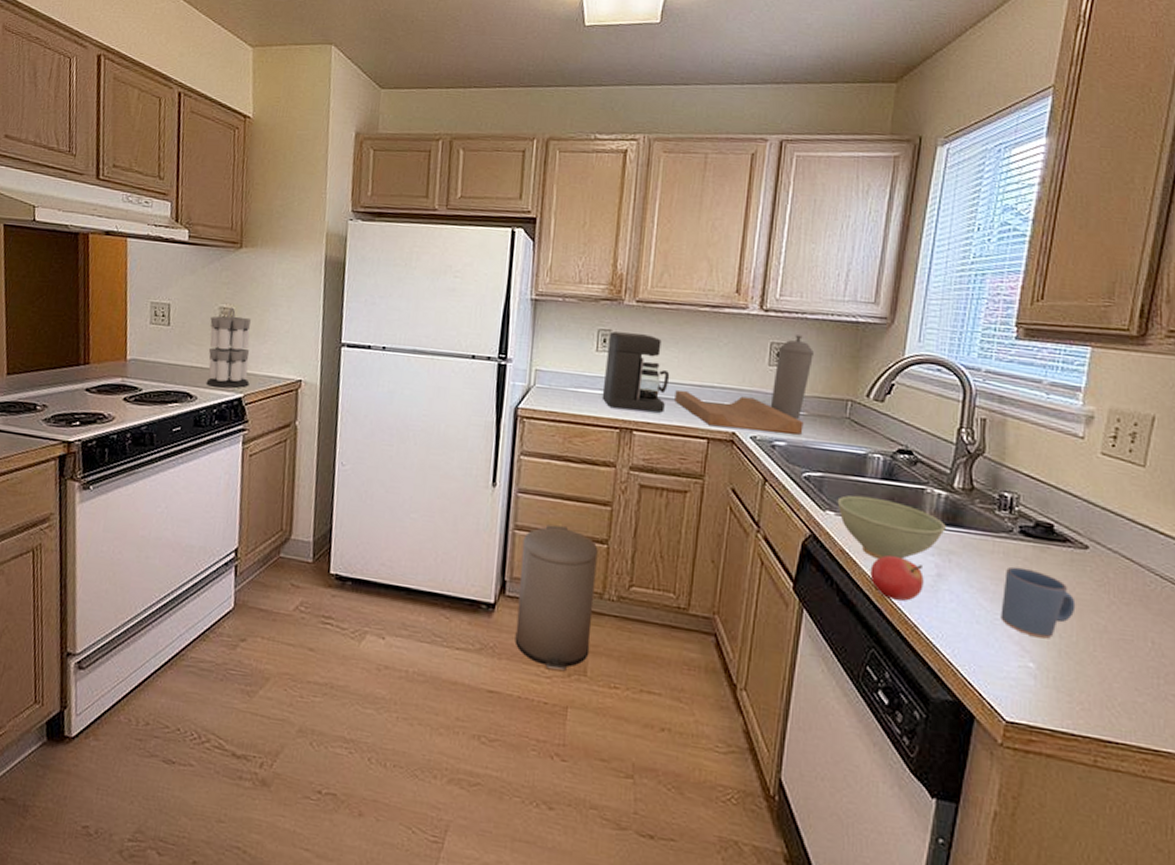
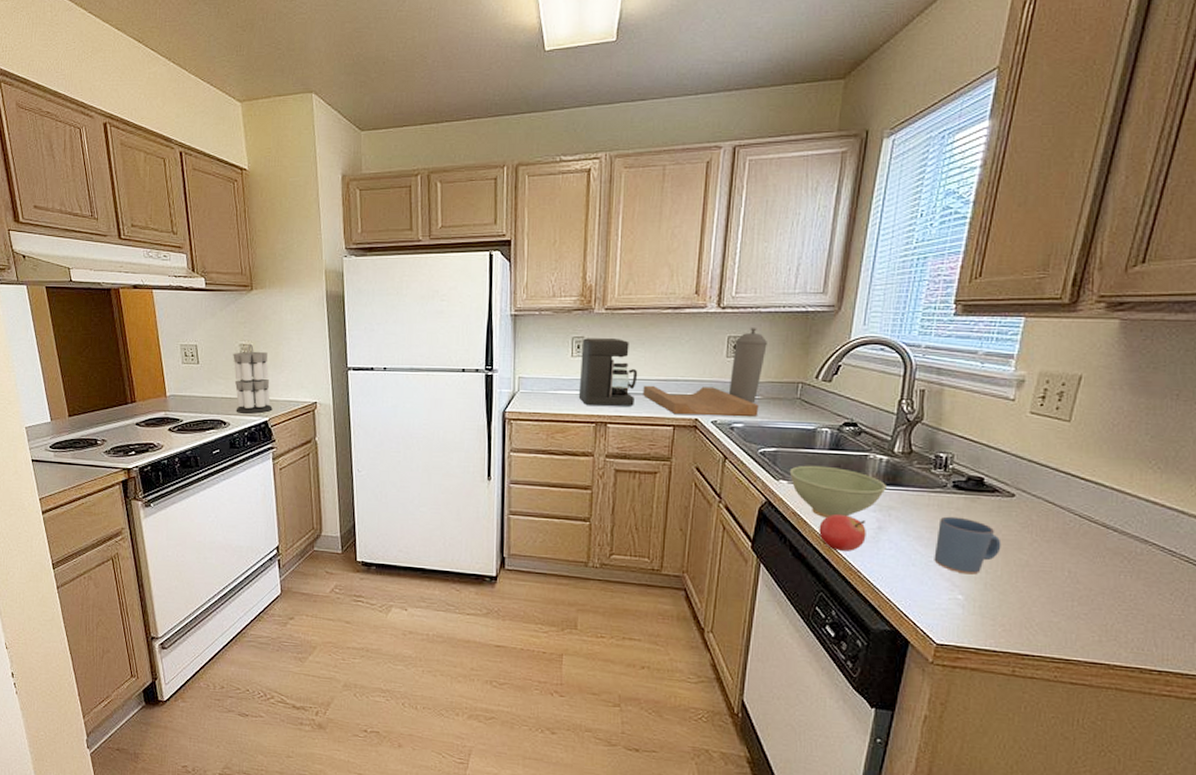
pedal bin: present [515,524,598,672] -> none [515,509,582,627]

